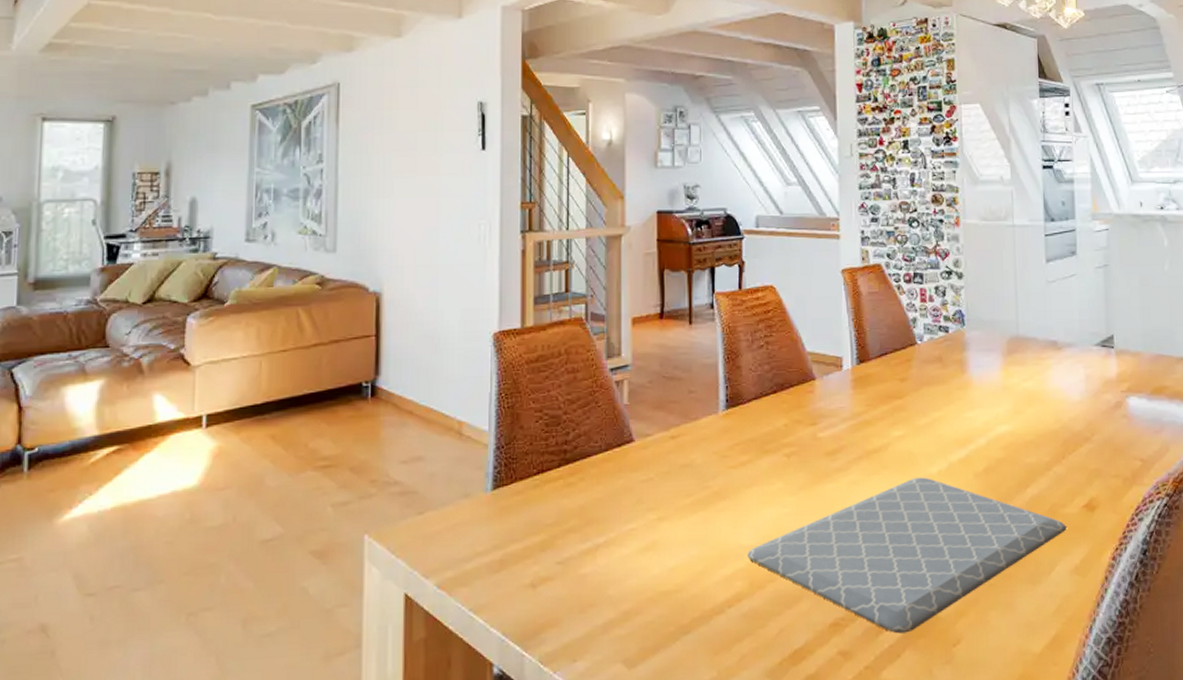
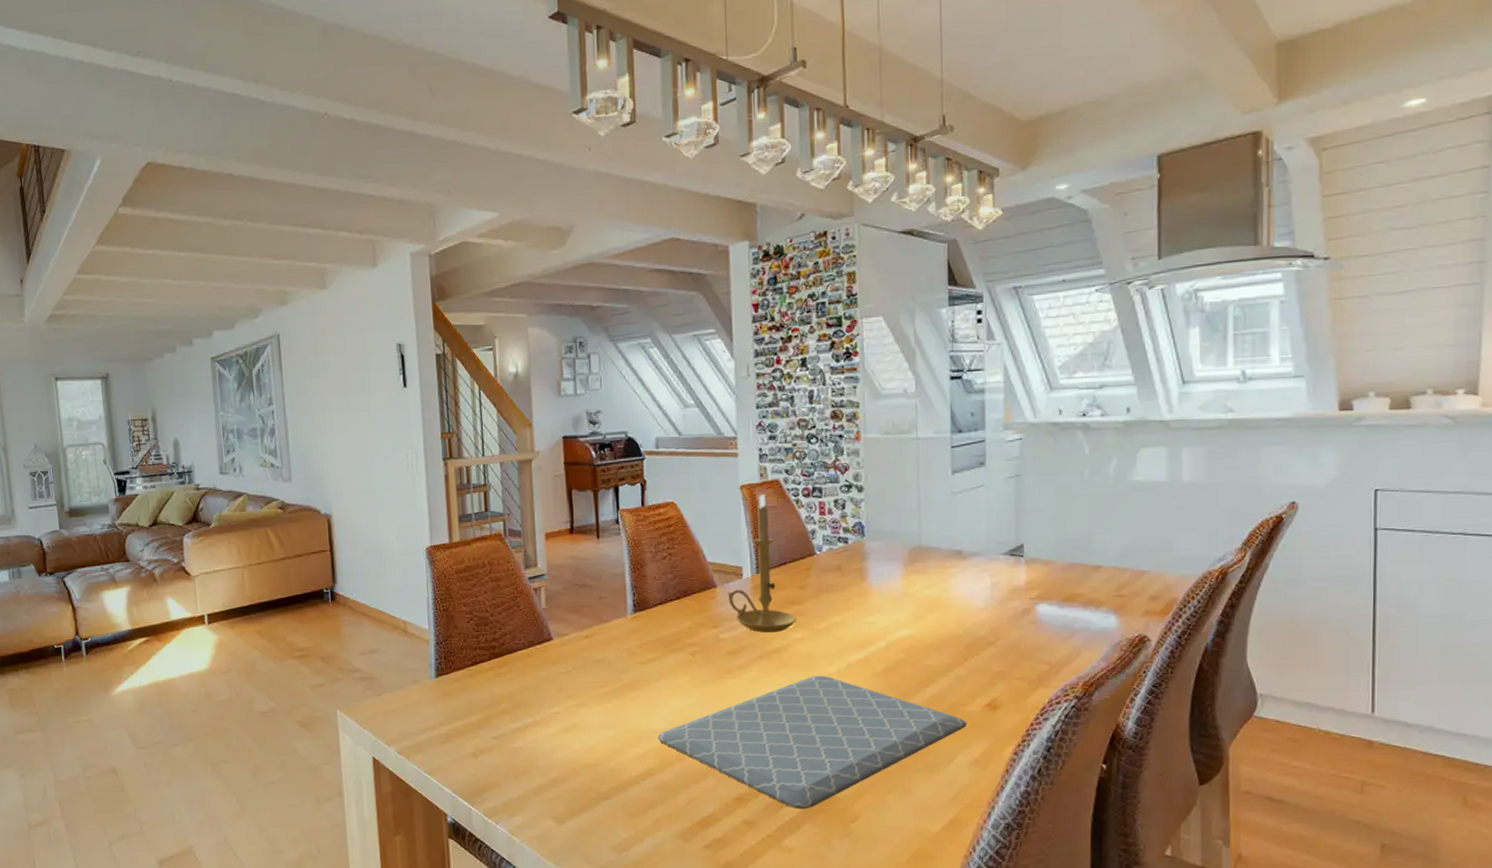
candle holder: none [826,278,897,431] -> present [727,493,796,633]

